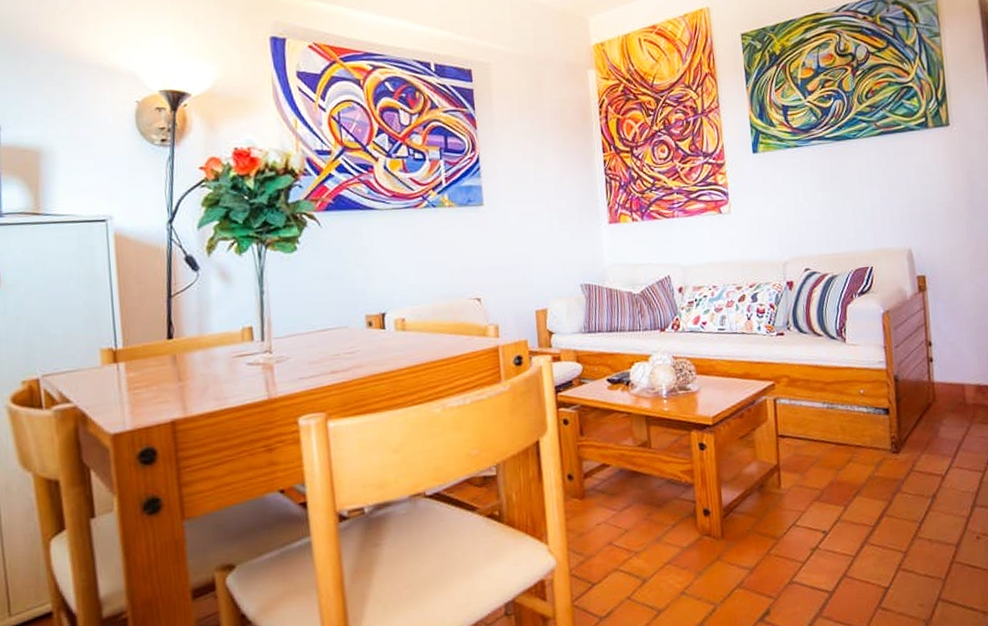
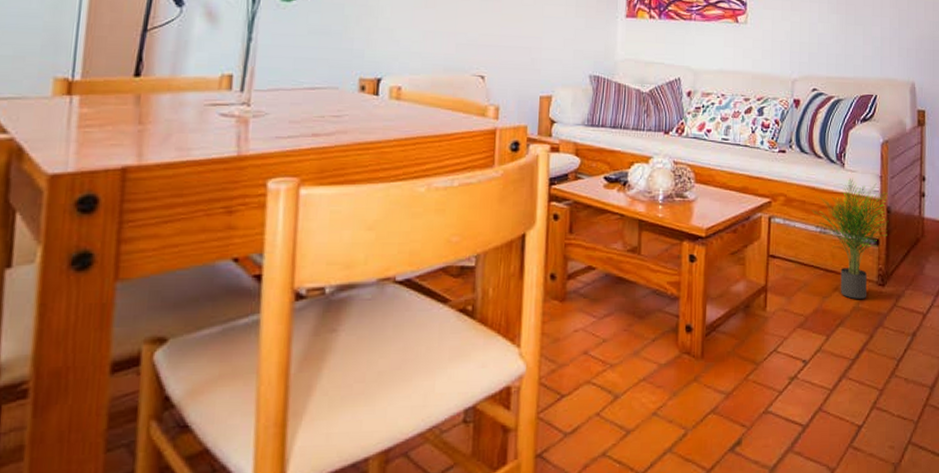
potted plant: none [816,351,897,469] -> present [811,177,889,300]

